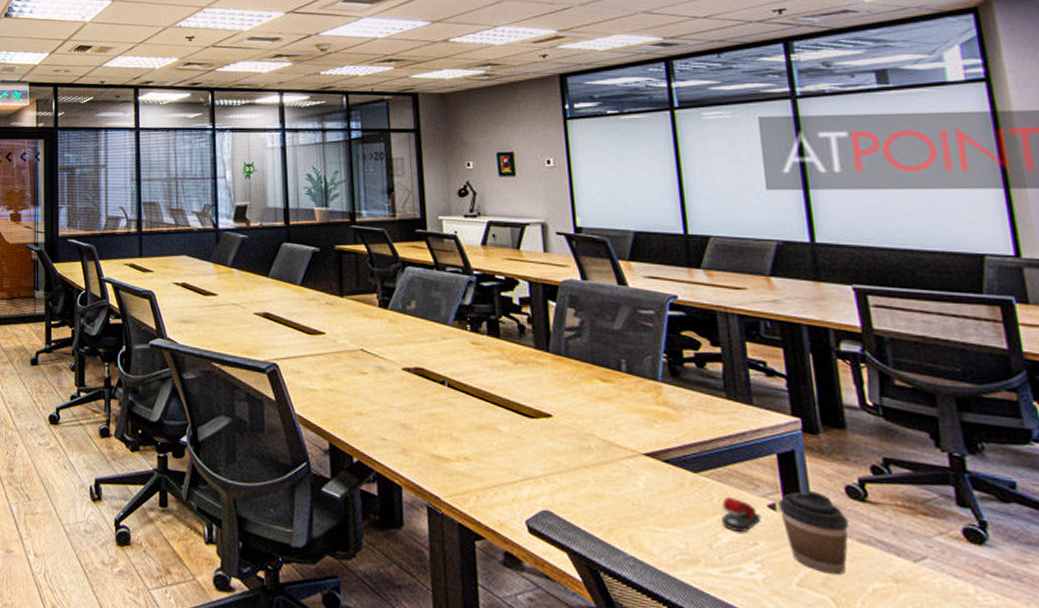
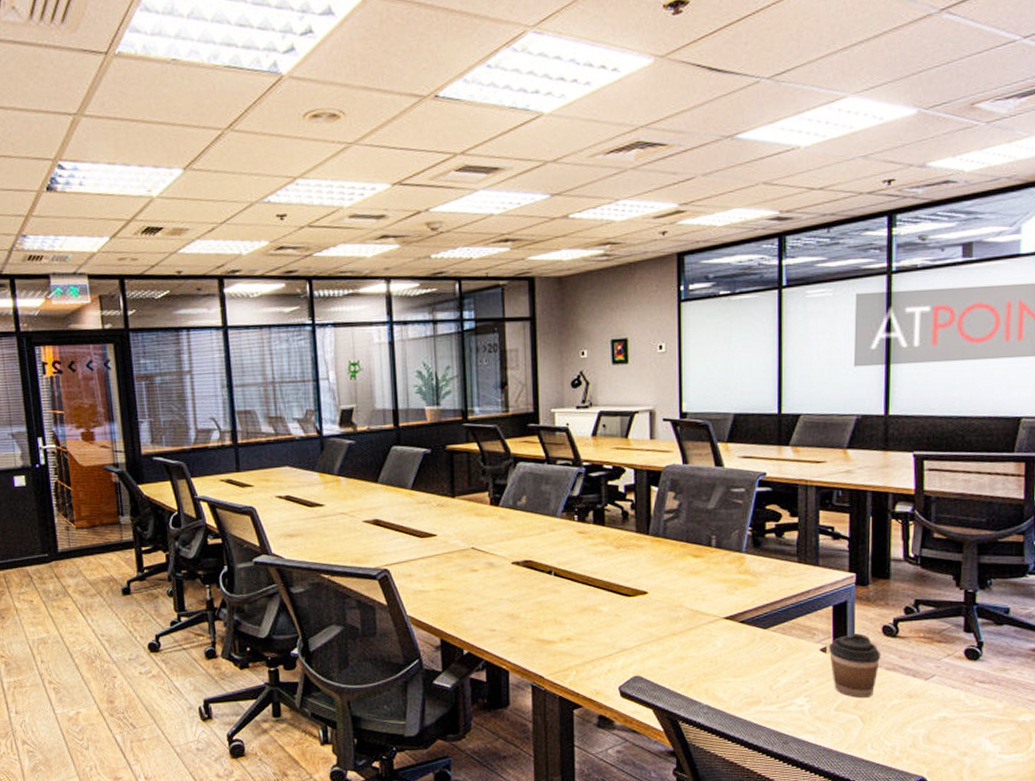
stapler: present [721,496,762,532] -> none [782,645,814,674]

